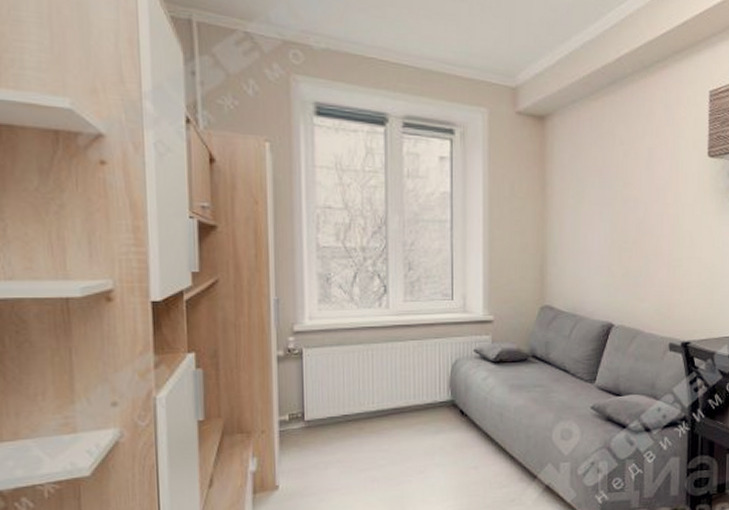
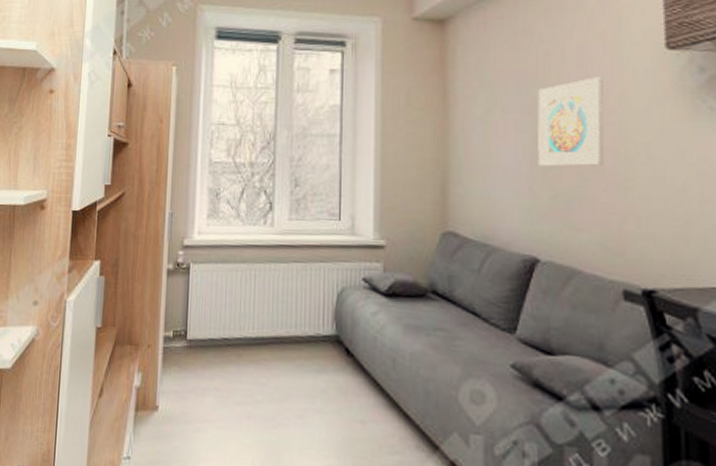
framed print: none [616,176,665,250] -> present [537,77,605,167]

